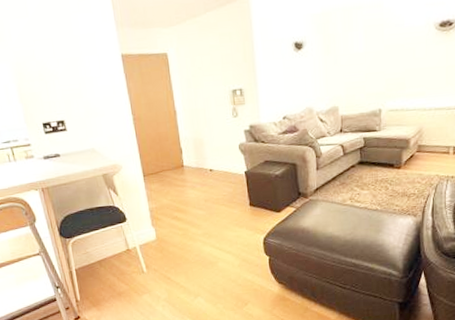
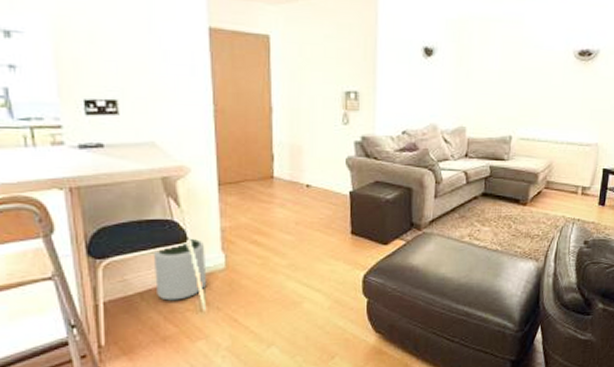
plant pot: none [104,218,145,266] -> present [153,238,207,301]

